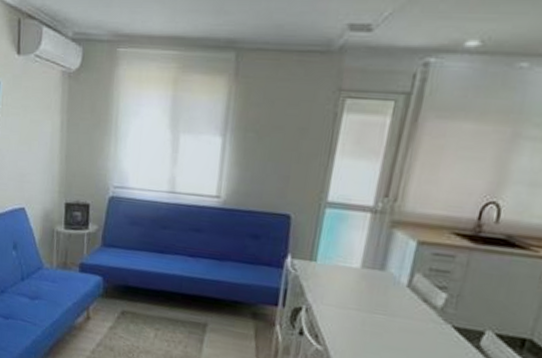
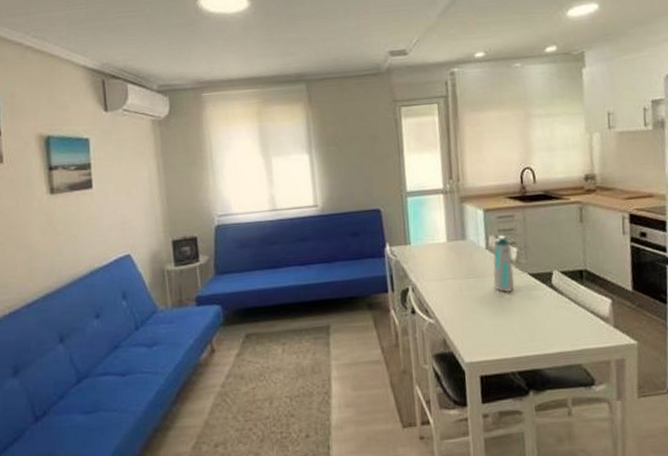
water bottle: none [404,275,442,341] -> present [492,235,515,293]

